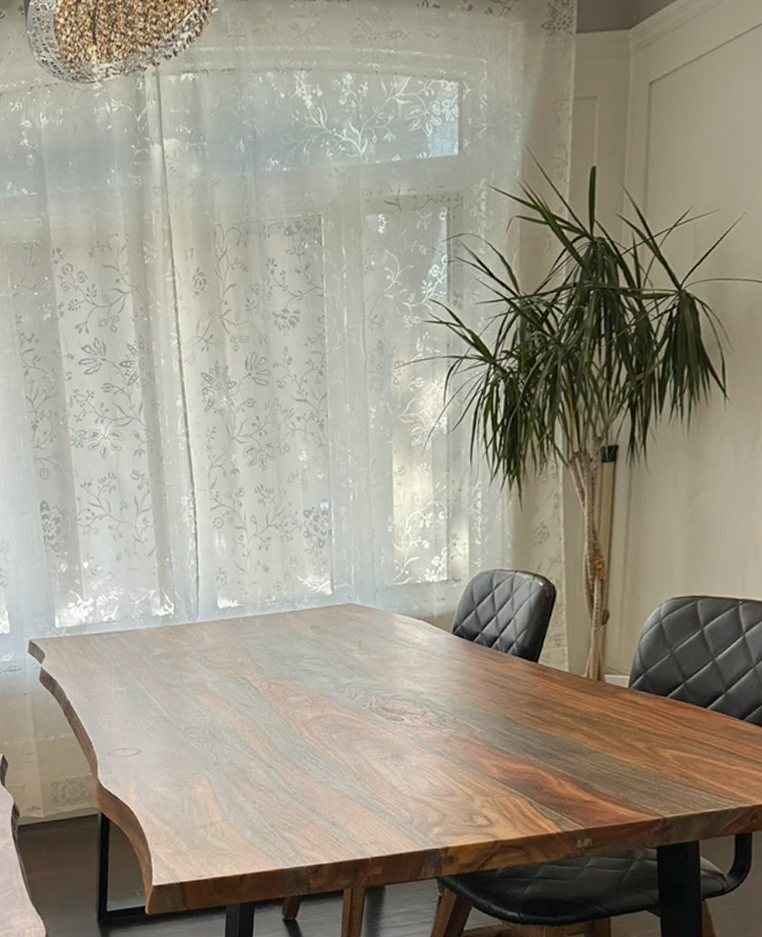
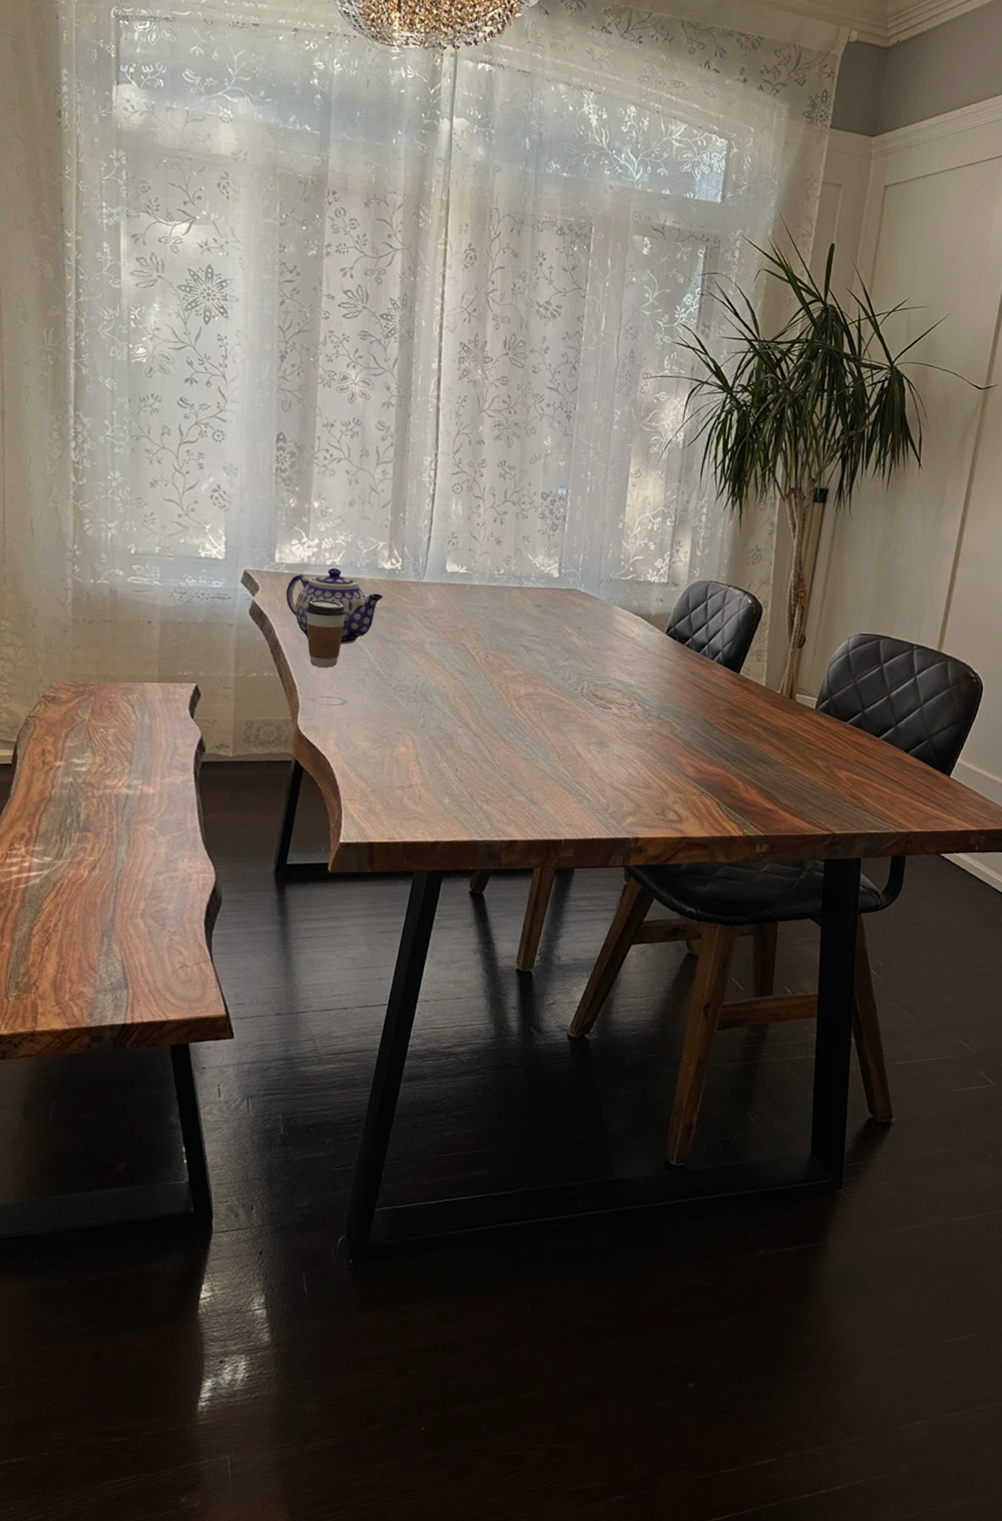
teapot: none [70,623,161,697] -> present [285,567,383,645]
coffee cup: none [90,655,129,722] -> present [305,599,347,668]

